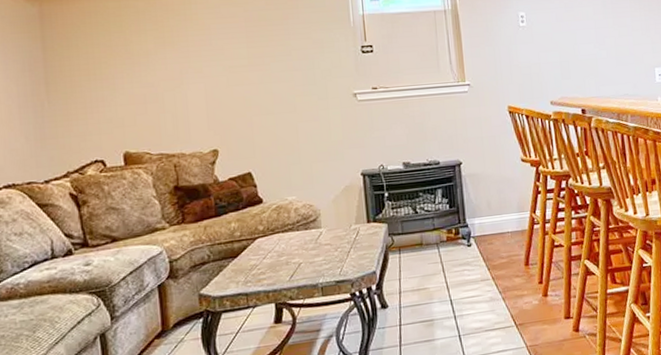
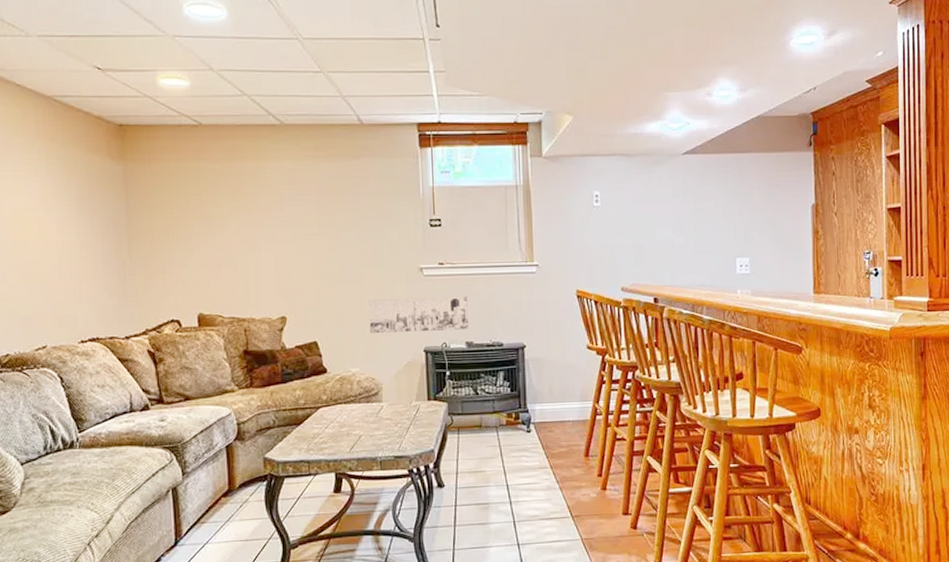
wall art: none [302,118,405,161] -> present [368,296,468,334]

